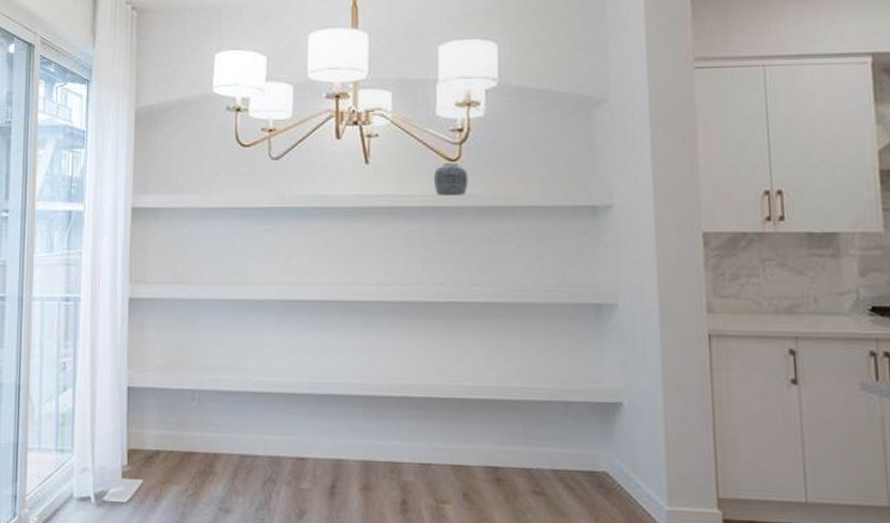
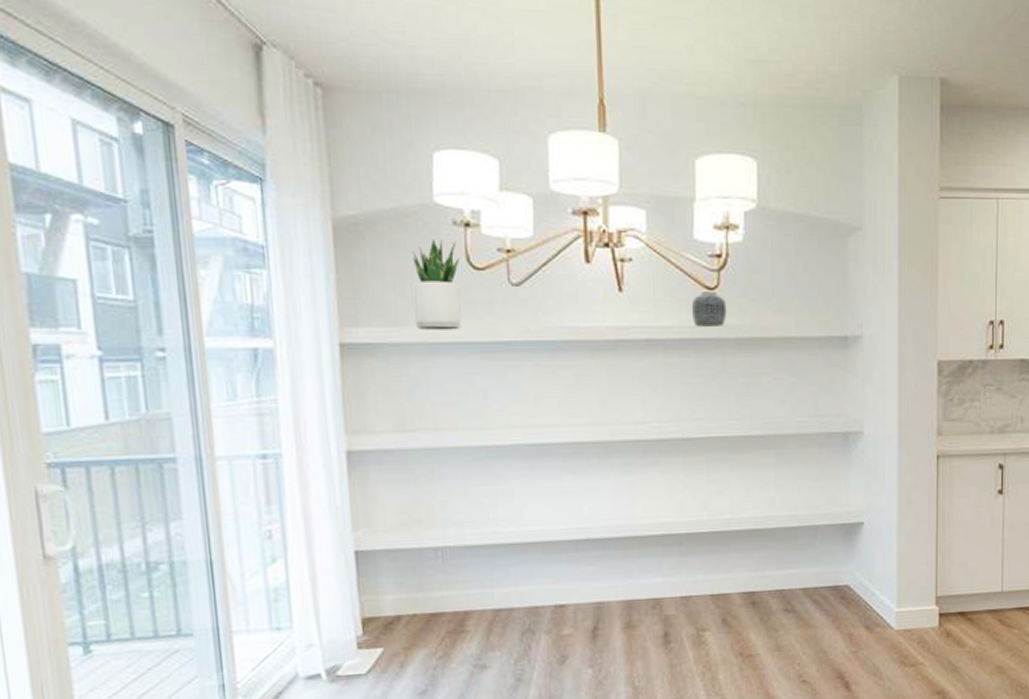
planter: none [190,122,230,197] -> present [411,240,461,330]

